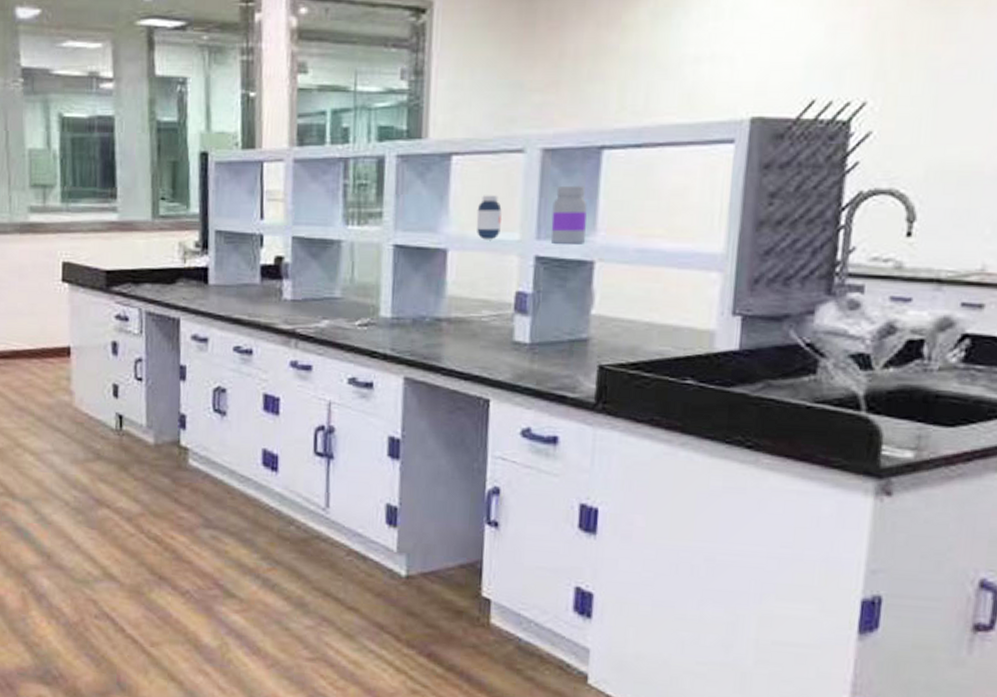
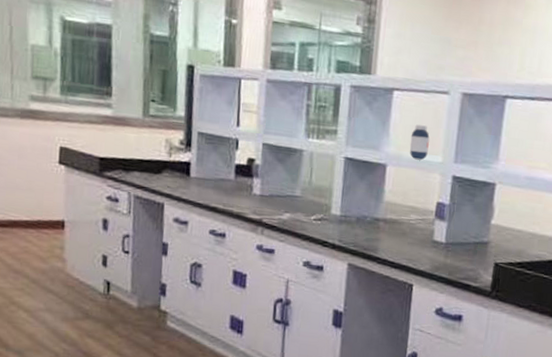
jar: present [550,185,587,246] -> none [464,123,493,170]

